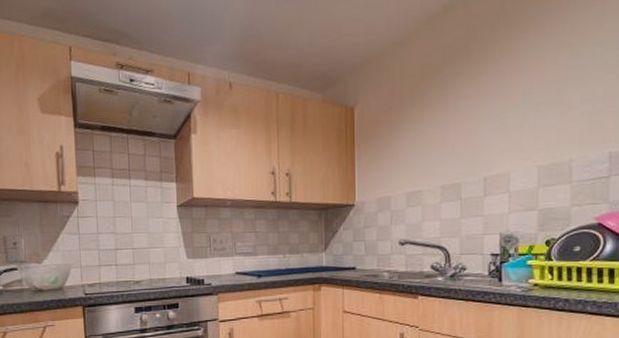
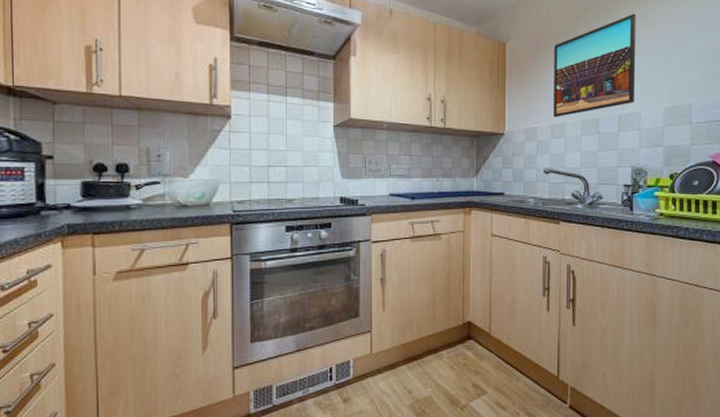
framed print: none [408,62,504,184] -> present [554,13,637,117]

